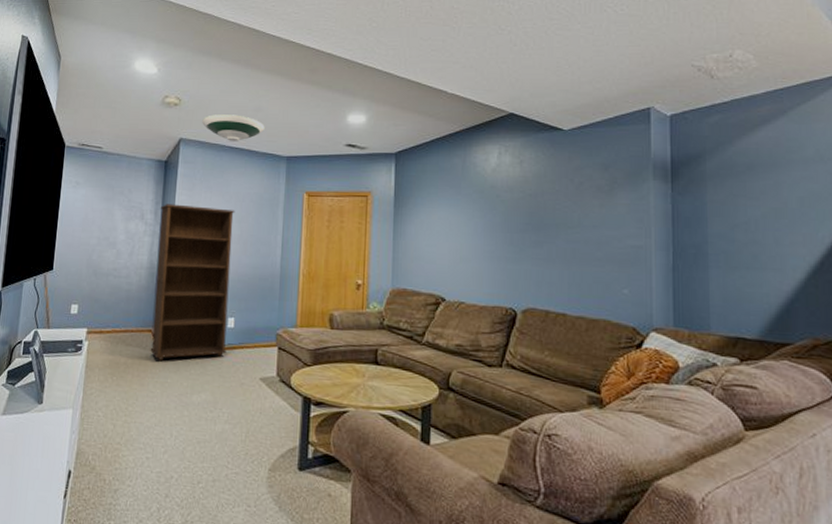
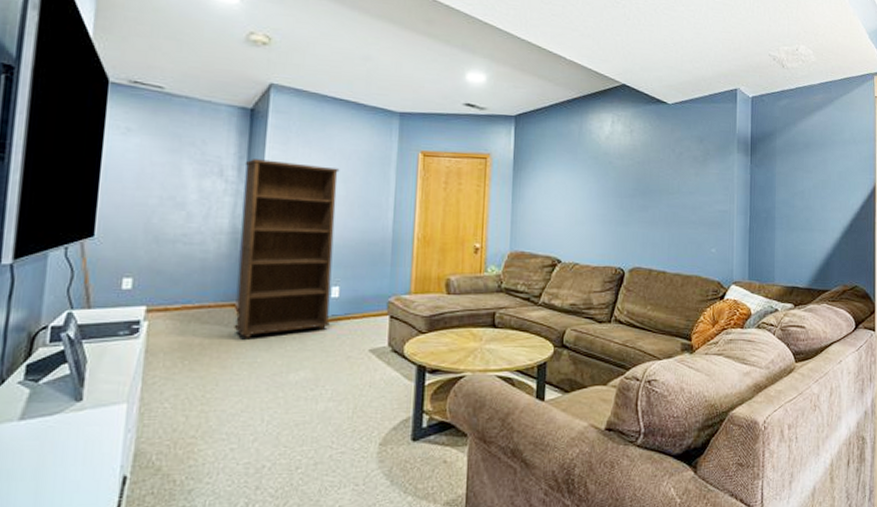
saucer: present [202,114,265,141] -> none [298,59,375,92]

